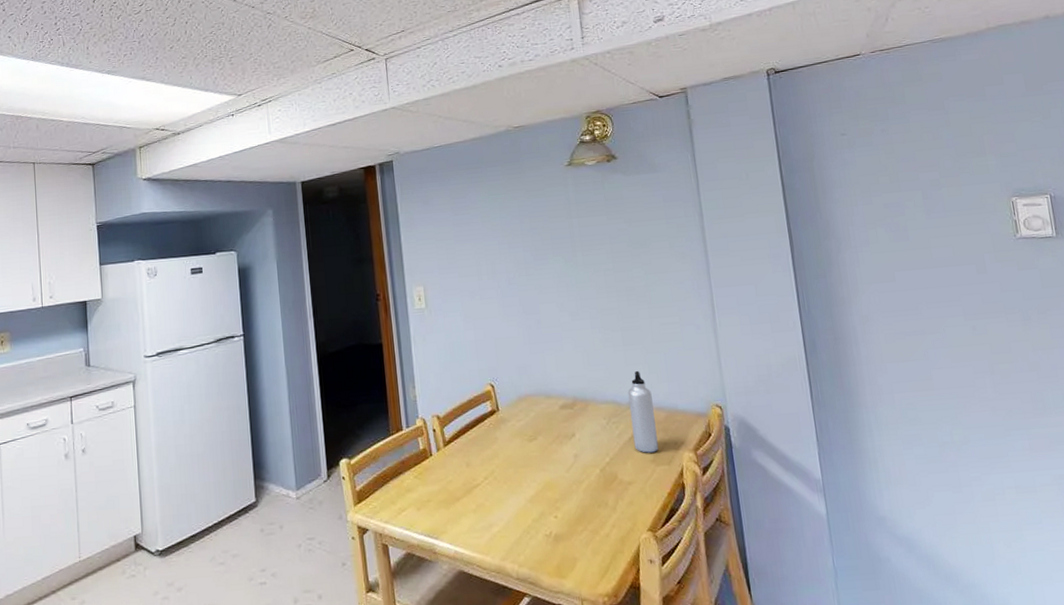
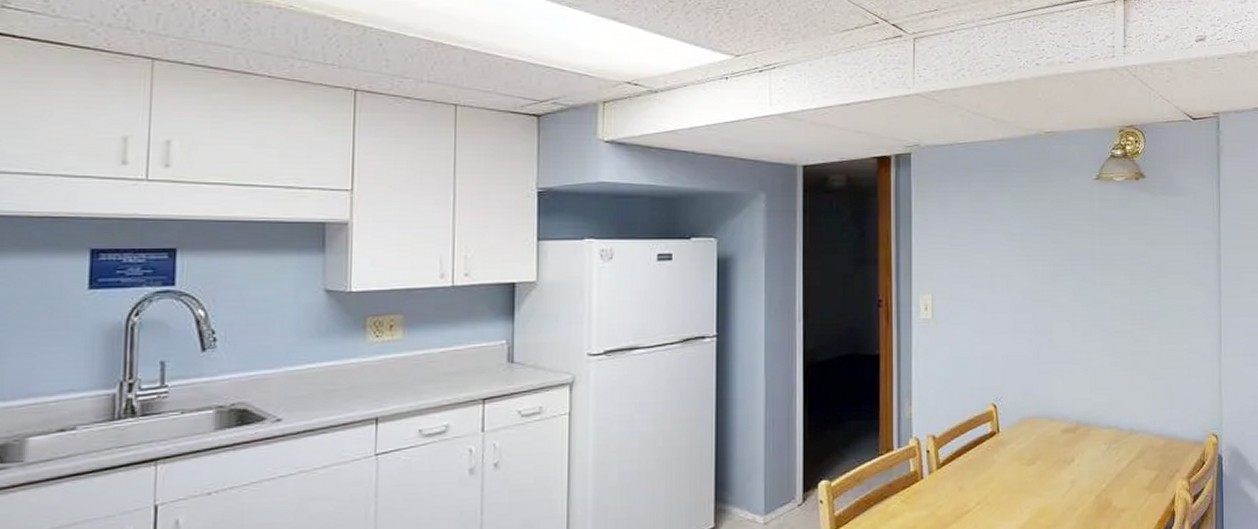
water bottle: present [627,370,659,453] -> none [1130,396,1154,480]

